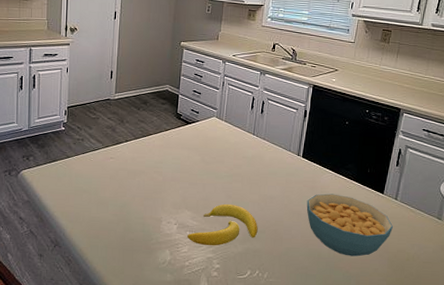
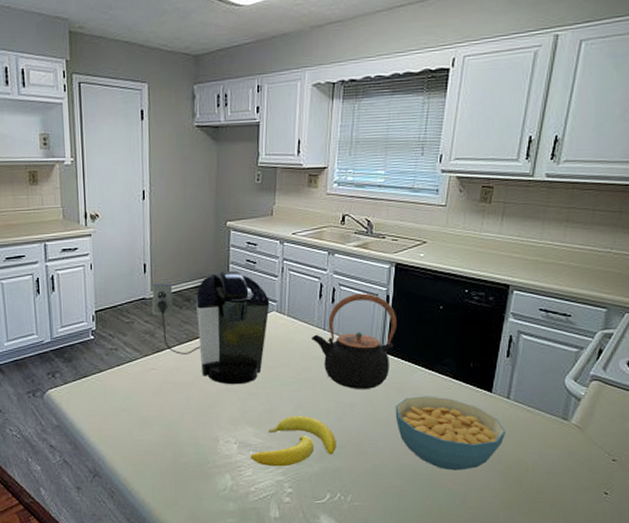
coffee maker: none [115,81,211,176] -> present [151,270,270,385]
teapot: none [243,107,311,185] -> present [312,293,396,389]

